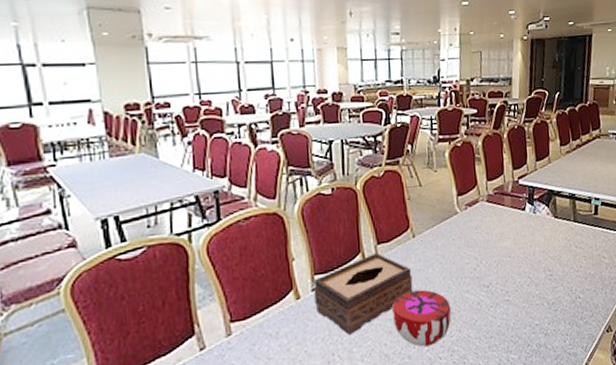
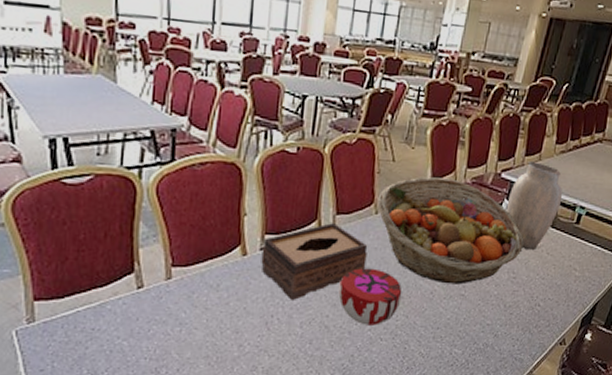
fruit basket: none [412,193,553,293] -> present [377,176,524,285]
vase: none [529,165,578,247] -> present [506,161,563,251]

